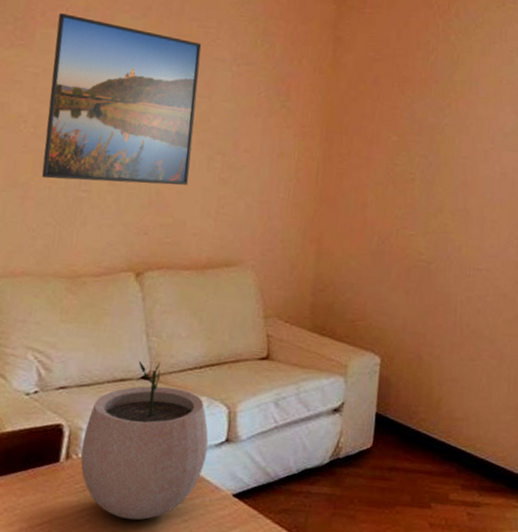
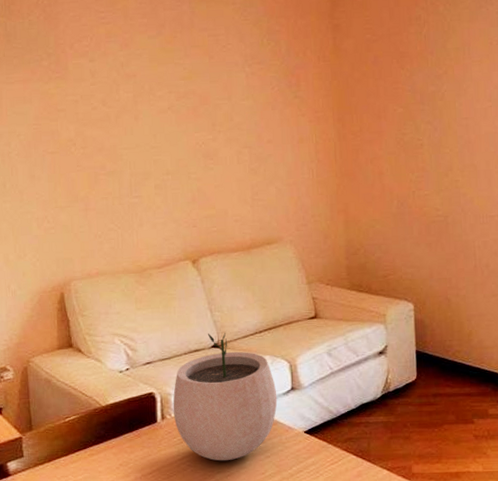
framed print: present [41,13,202,185] -> none [85,43,224,191]

